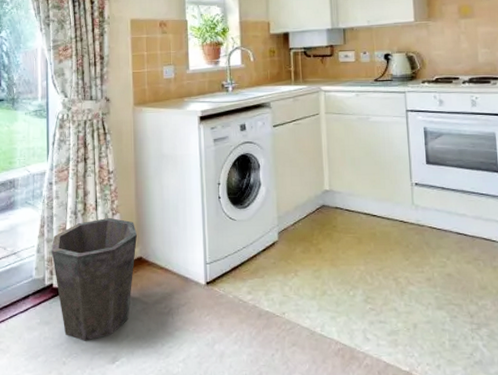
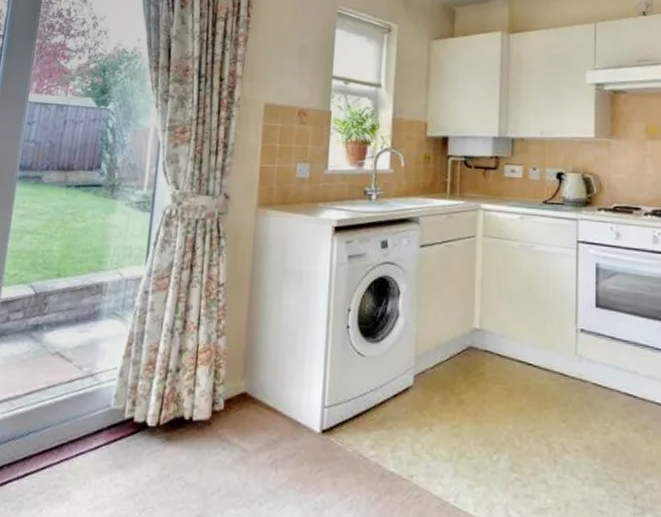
waste bin: present [51,218,138,341] -> none [137,340,245,493]

